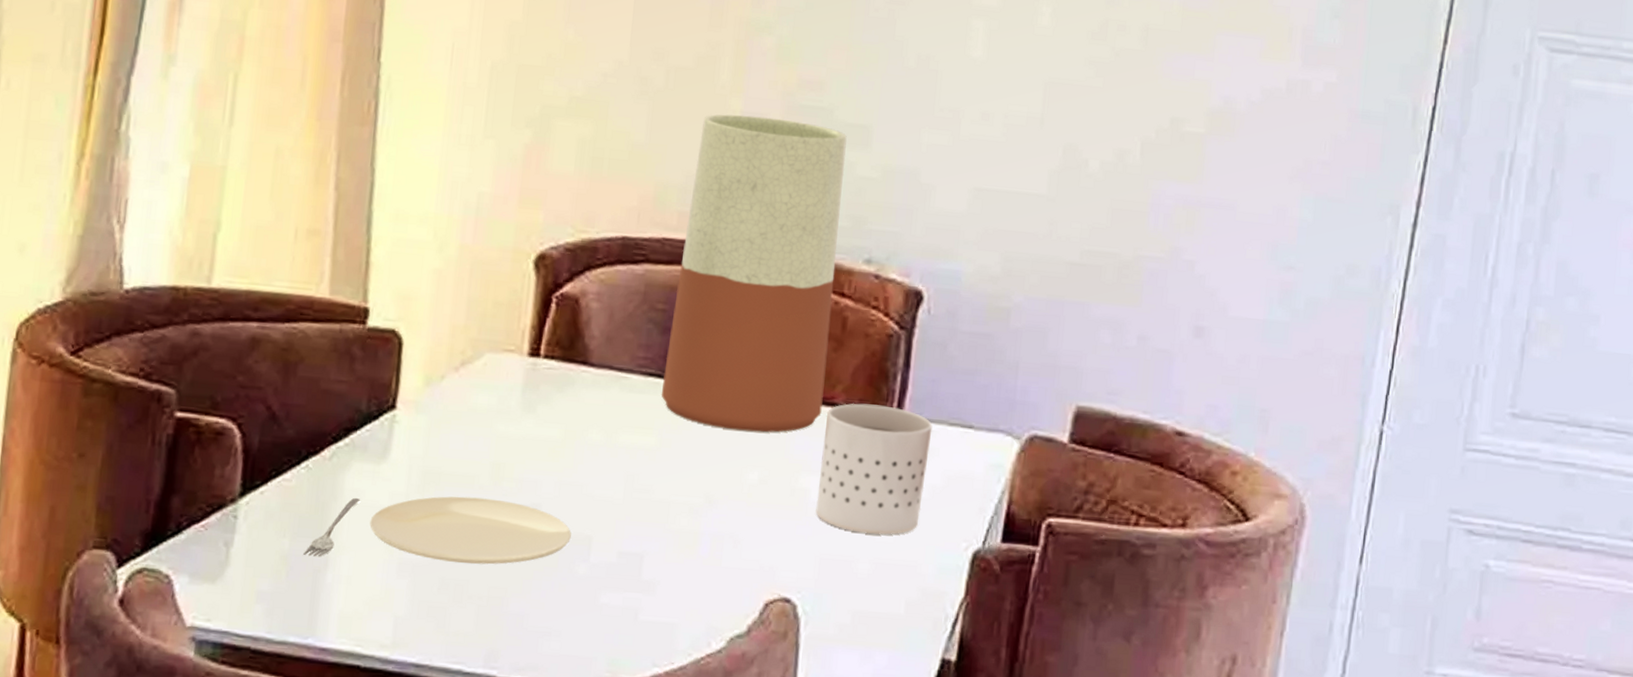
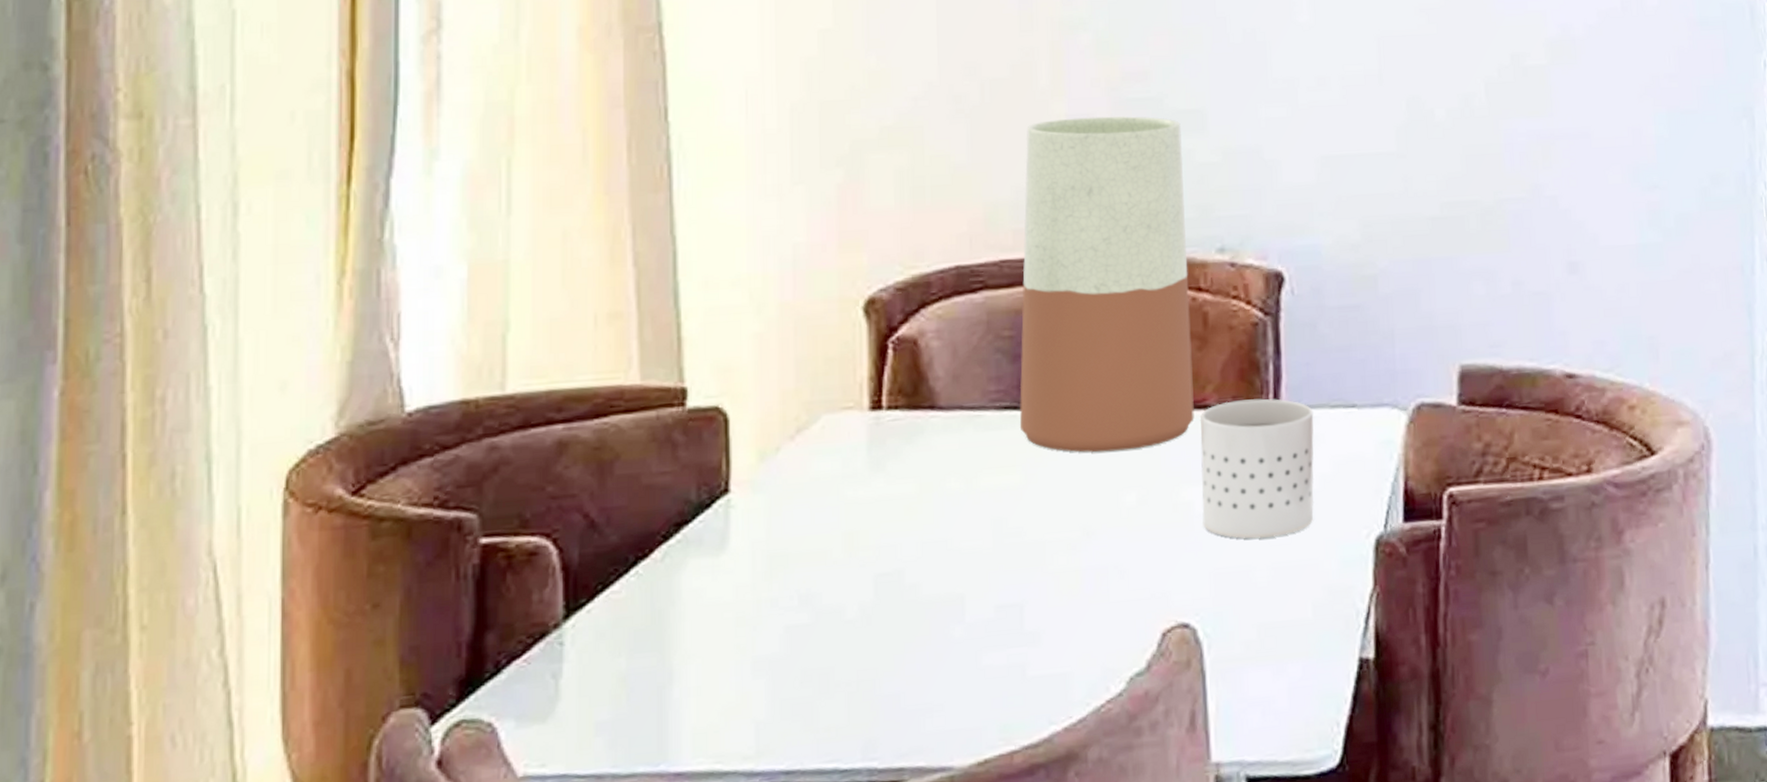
fork: present [303,497,360,557] -> none [644,597,701,673]
plate: present [369,496,571,565] -> none [715,572,941,651]

